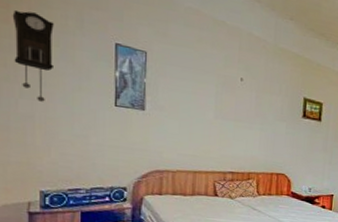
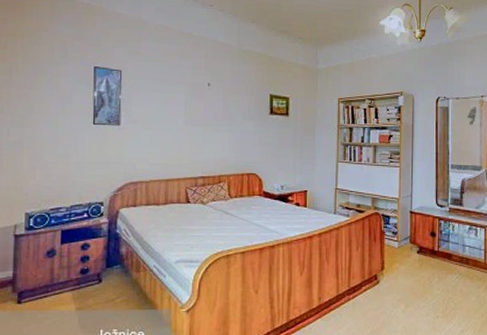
pendulum clock: present [12,9,54,102] -> none [8,49,42,128]

